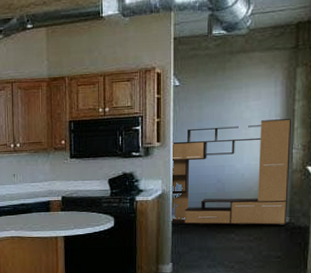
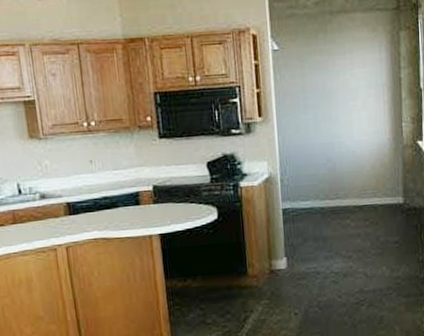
media console: present [171,119,292,225] -> none [275,88,402,212]

